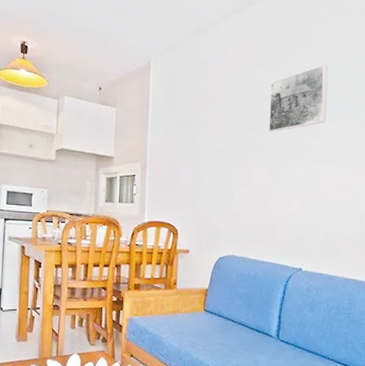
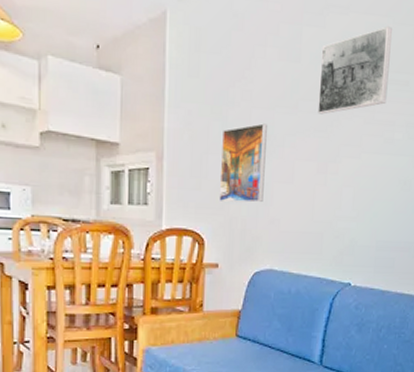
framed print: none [189,140,228,202] -> present [219,123,267,203]

